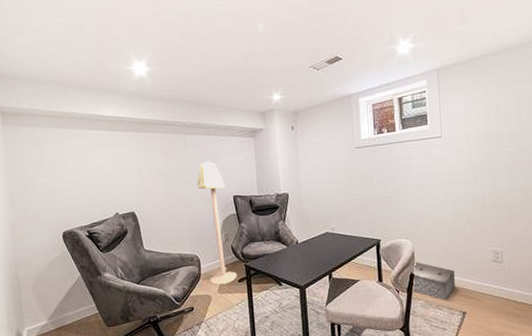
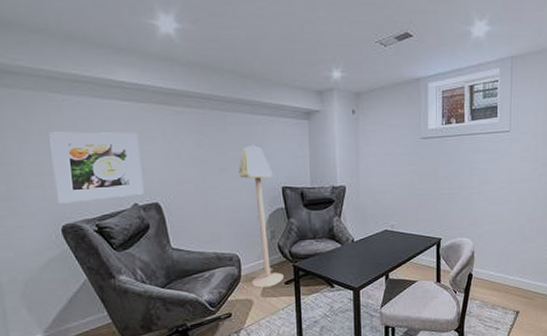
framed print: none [55,155,123,214] -> present [49,131,144,203]
speaker: present [412,262,456,300] -> none [470,261,512,300]

